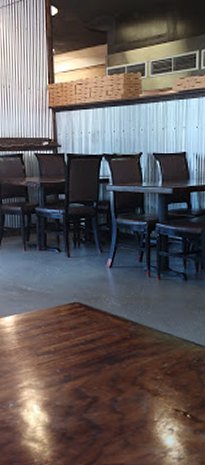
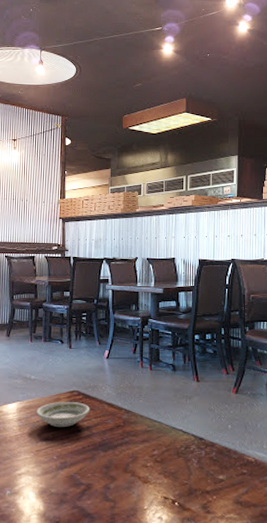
saucer: none [35,313,94,341] -> present [36,401,90,428]

